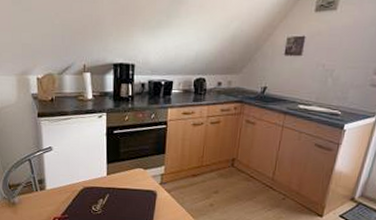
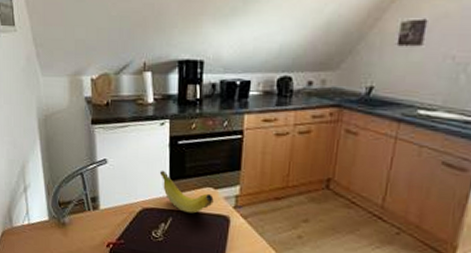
fruit: none [98,155,144,190] -> present [159,170,214,214]

